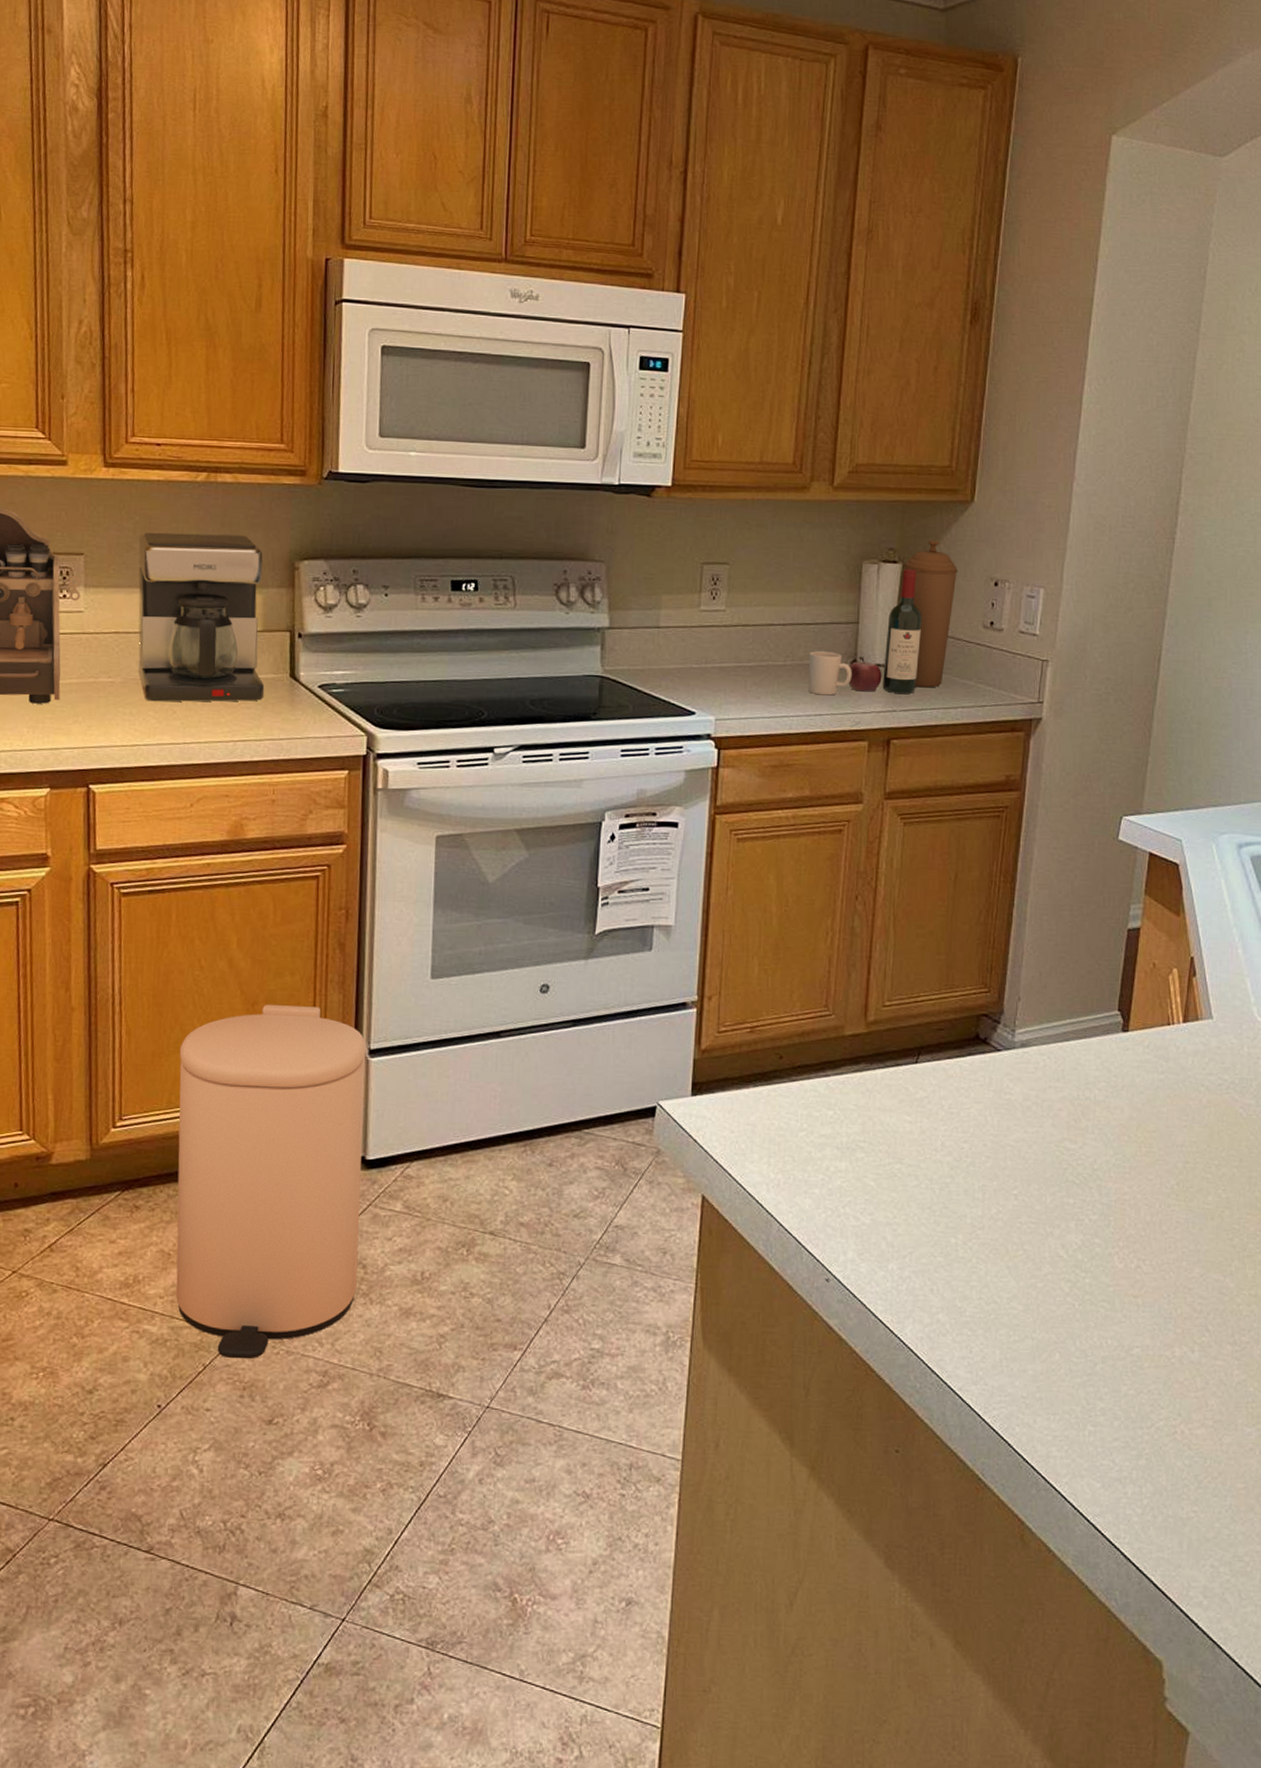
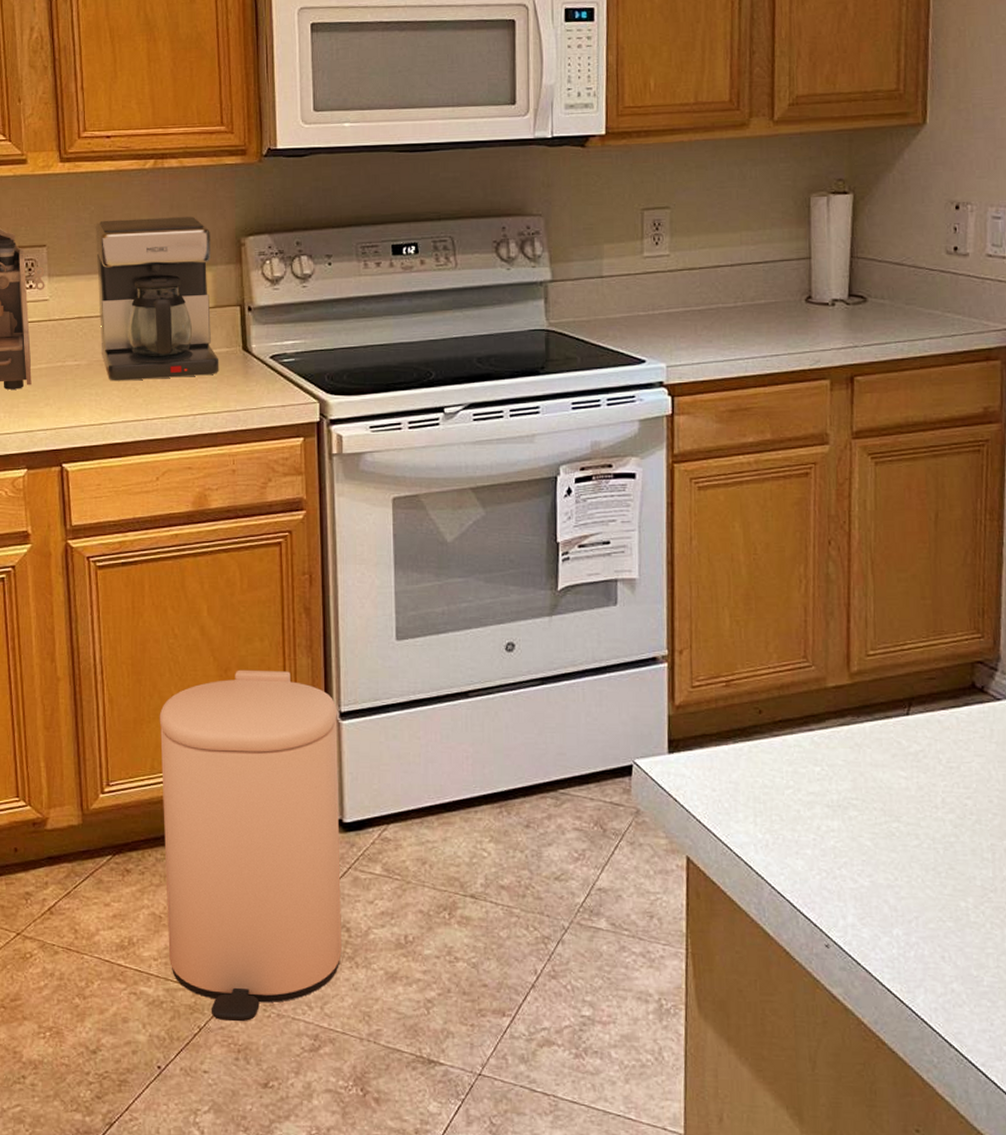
mug: present [807,651,852,696] -> none [760,289,808,335]
fruit: present [848,656,882,692] -> none [804,292,840,329]
wine bottle: present [882,568,923,695] -> none [840,198,880,329]
canister: present [904,540,957,688] -> none [855,167,914,321]

